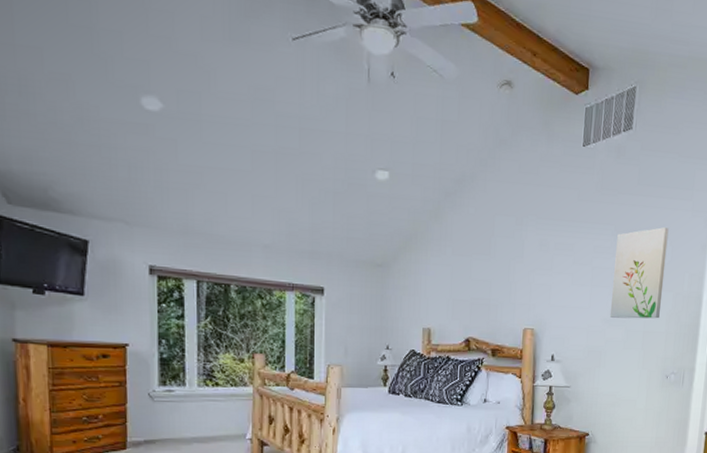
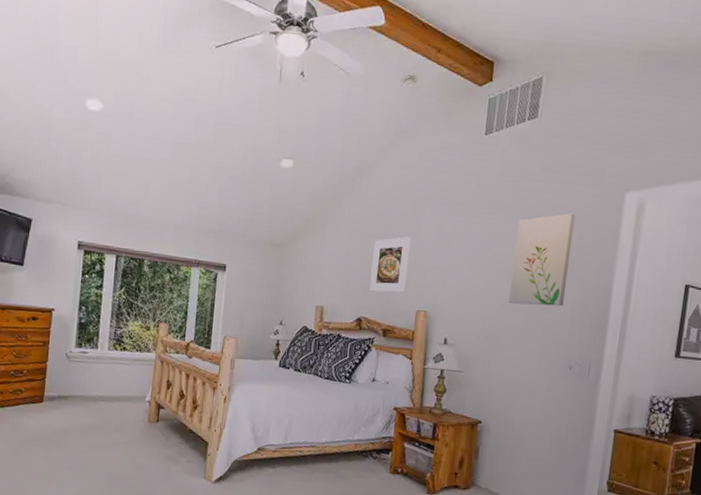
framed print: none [476,253,516,312] -> present [369,237,412,293]

